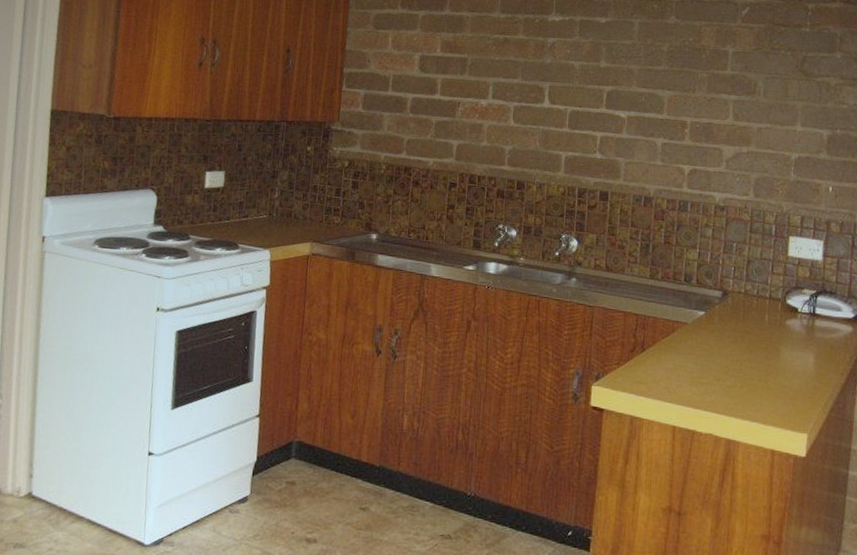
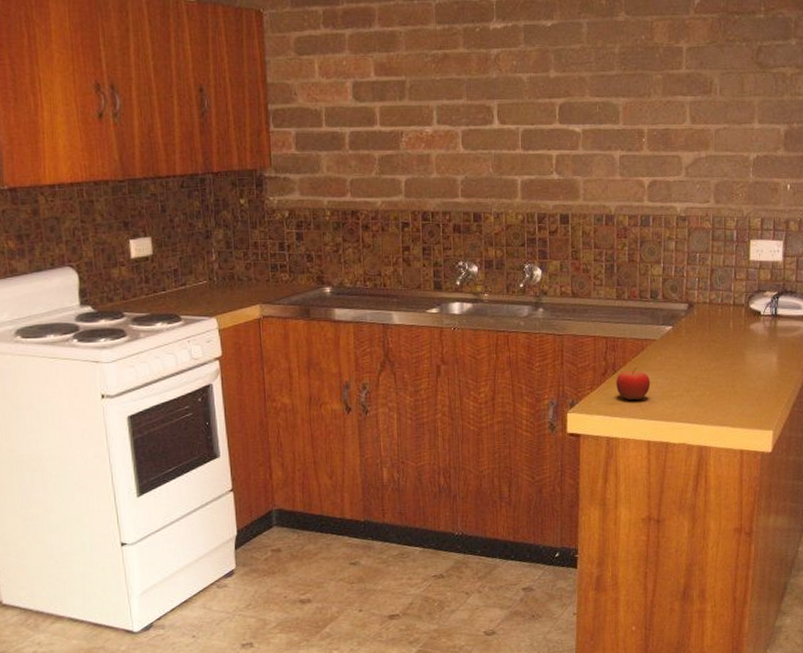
fruit: none [644,348,680,383] -> present [616,367,651,401]

